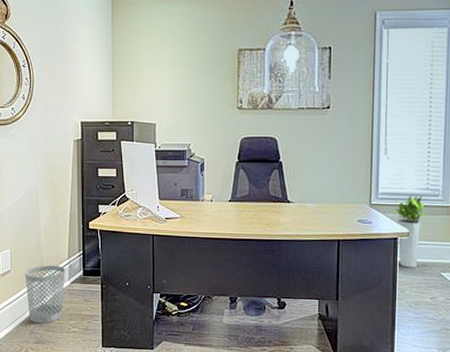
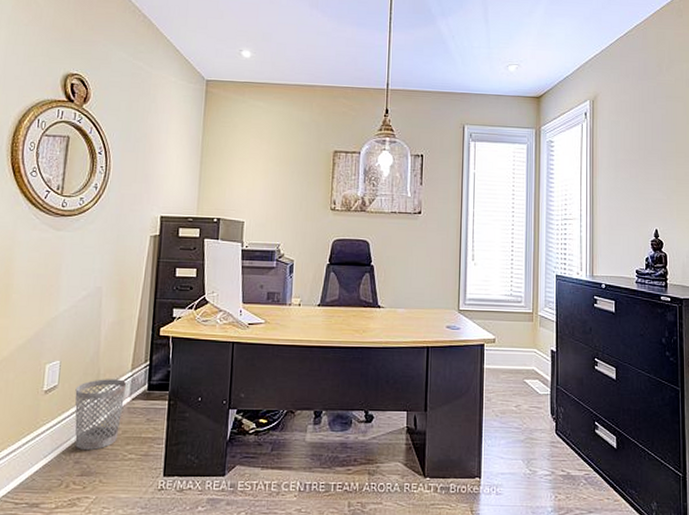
planter: present [395,195,426,268] -> none [482,301,510,375]

